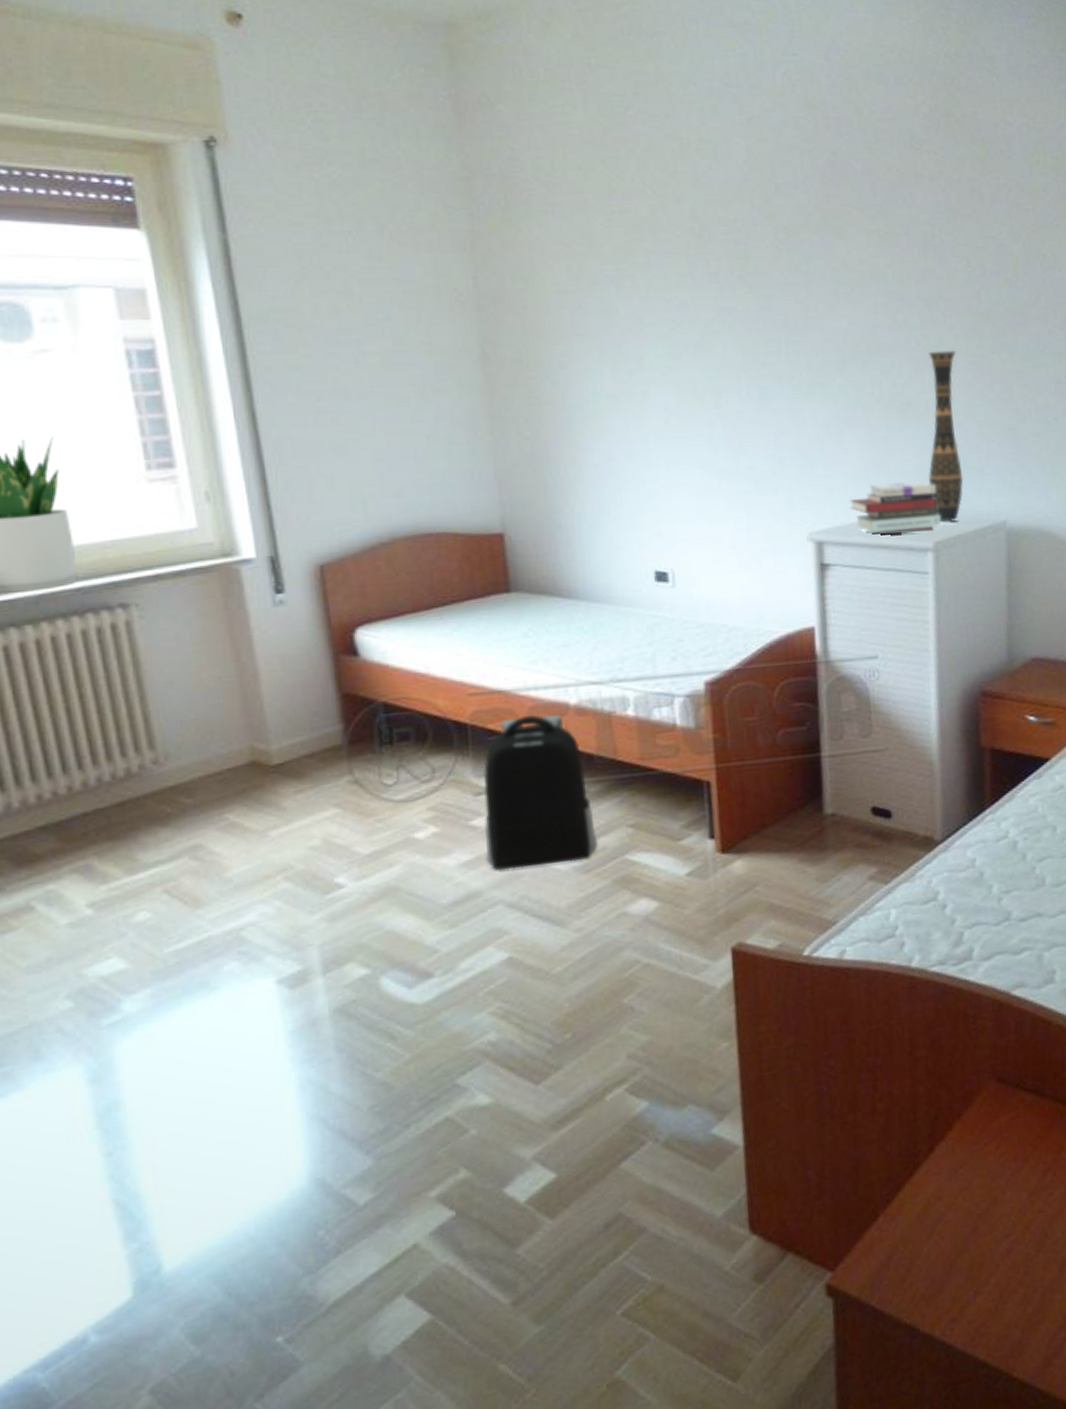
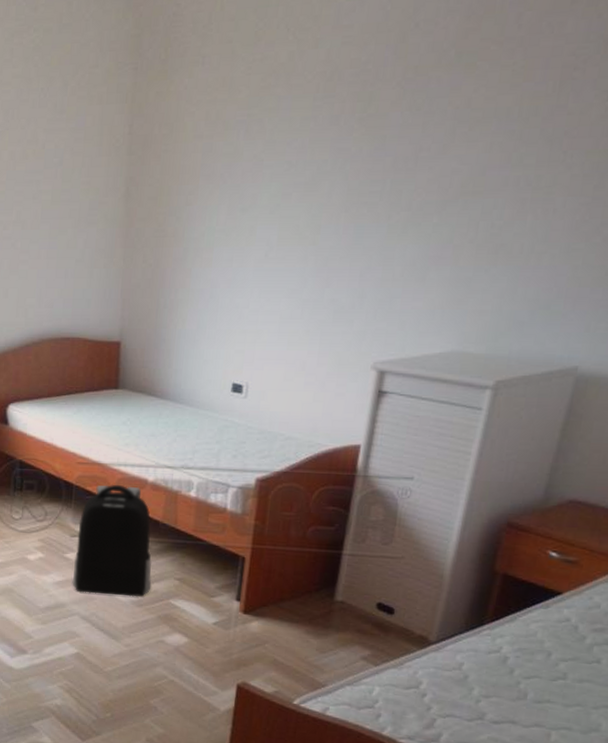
books: present [849,481,941,535] -> none [418,320,511,371]
decorative vase: present [927,350,964,523] -> none [503,191,569,363]

